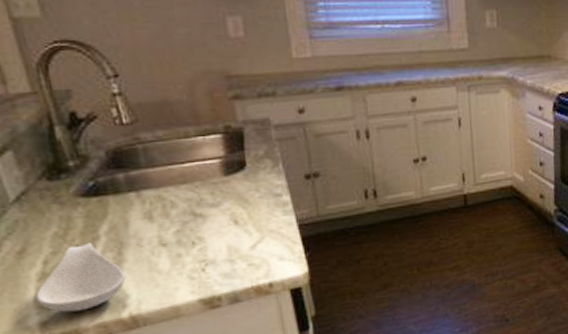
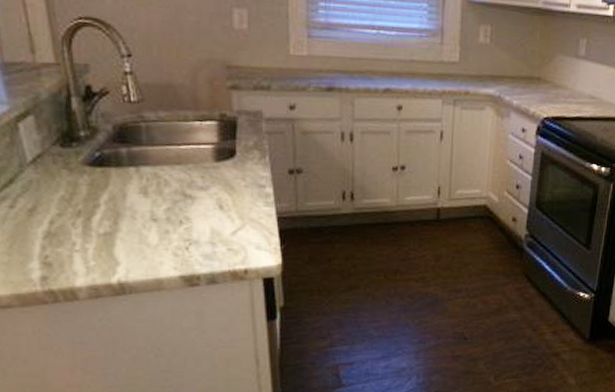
spoon rest: present [36,243,126,313] -> none [40,209,118,272]

